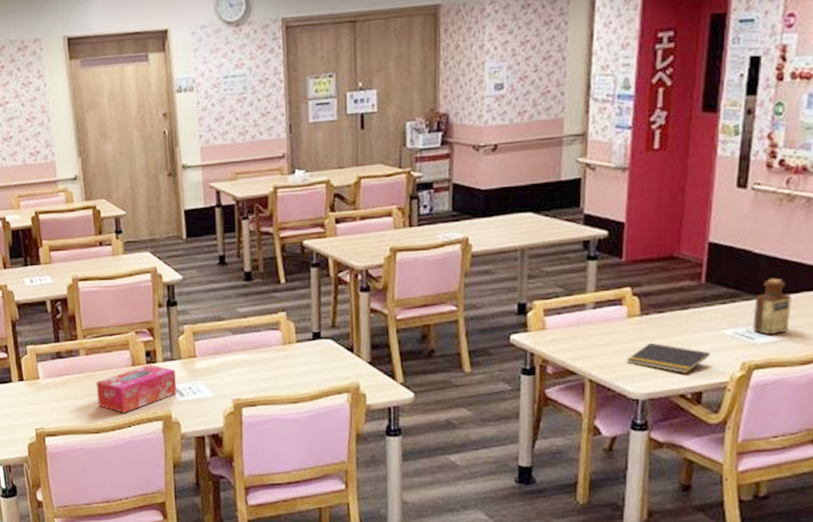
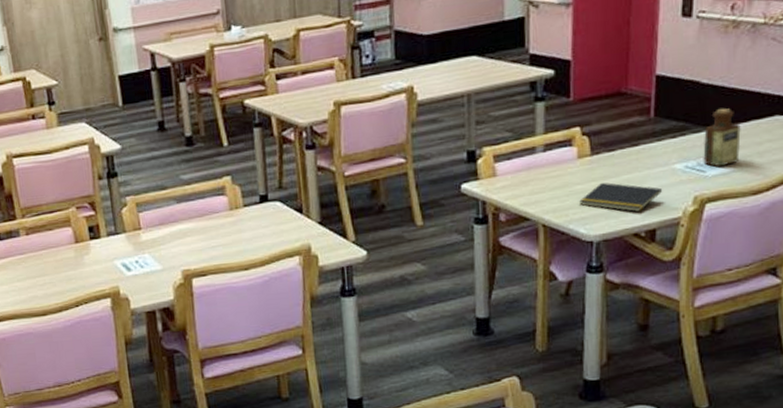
tissue box: present [96,364,177,413] -> none [39,239,124,293]

